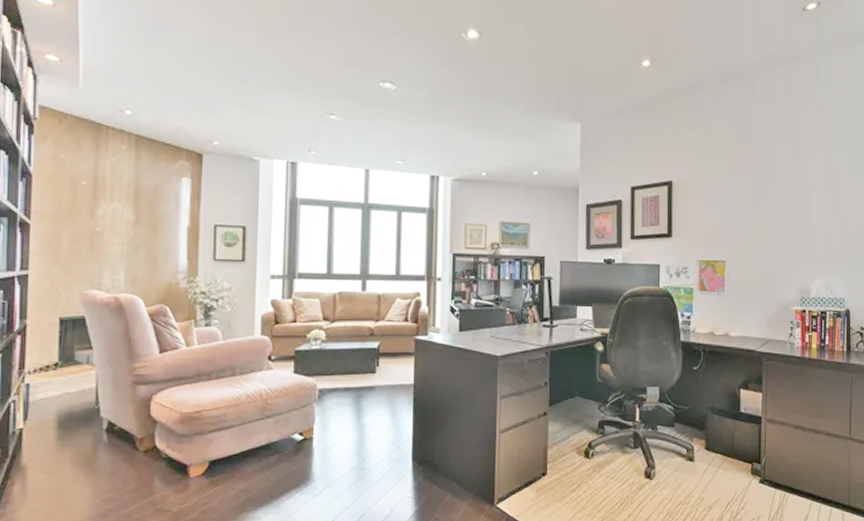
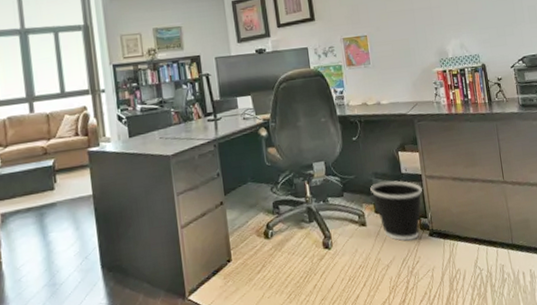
wastebasket: none [704,418,760,485] -> present [370,180,422,241]

